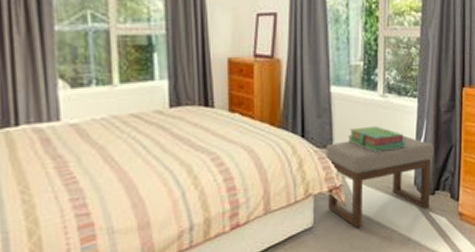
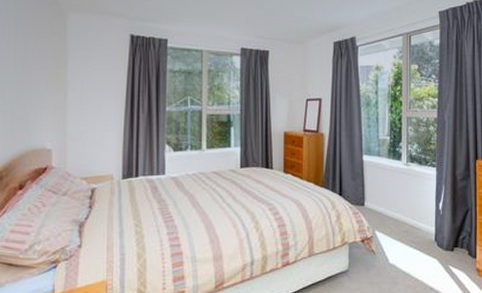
ottoman: present [326,135,434,228] -> none [359,198,452,275]
stack of books: present [348,126,406,152] -> none [378,189,427,210]

